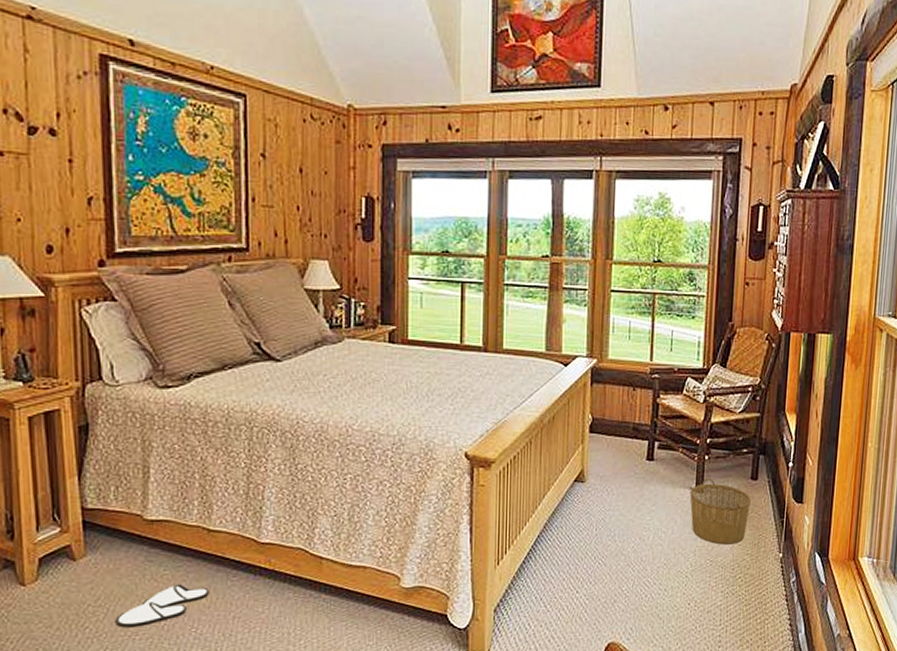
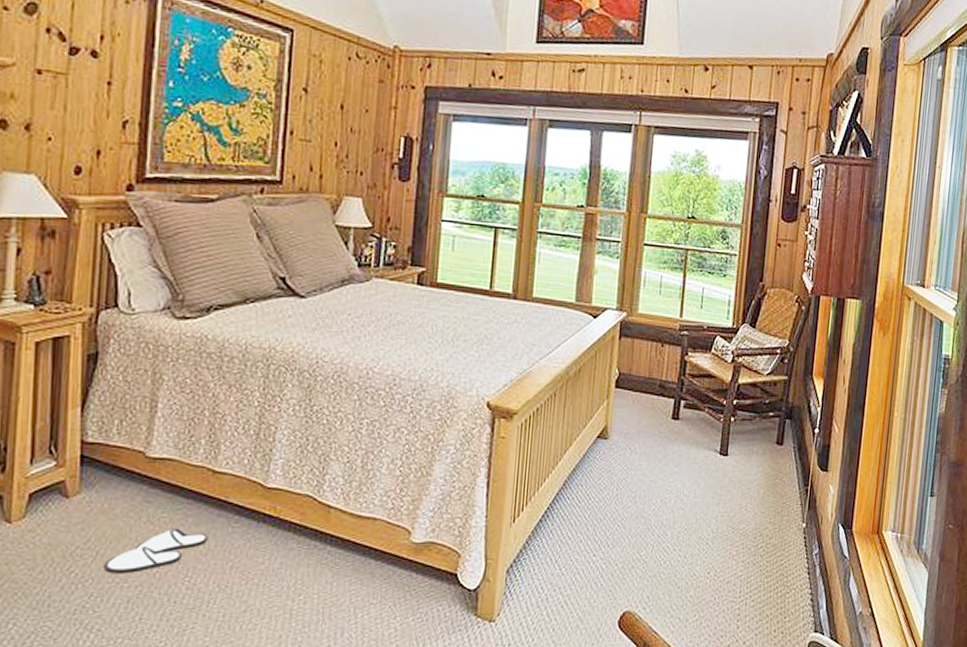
basket: present [689,478,751,545] -> none [713,440,776,512]

